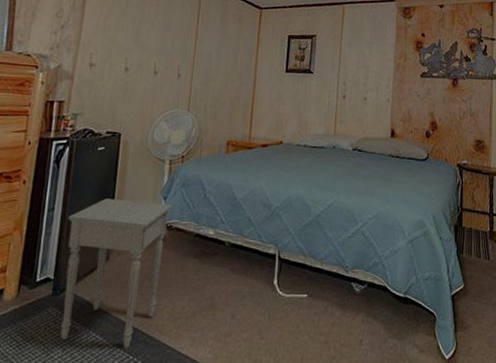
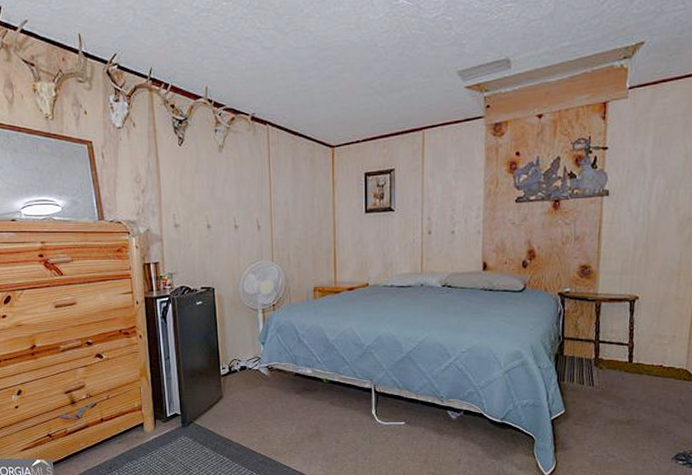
nightstand: present [60,198,174,349] -> none [182,346,272,467]

